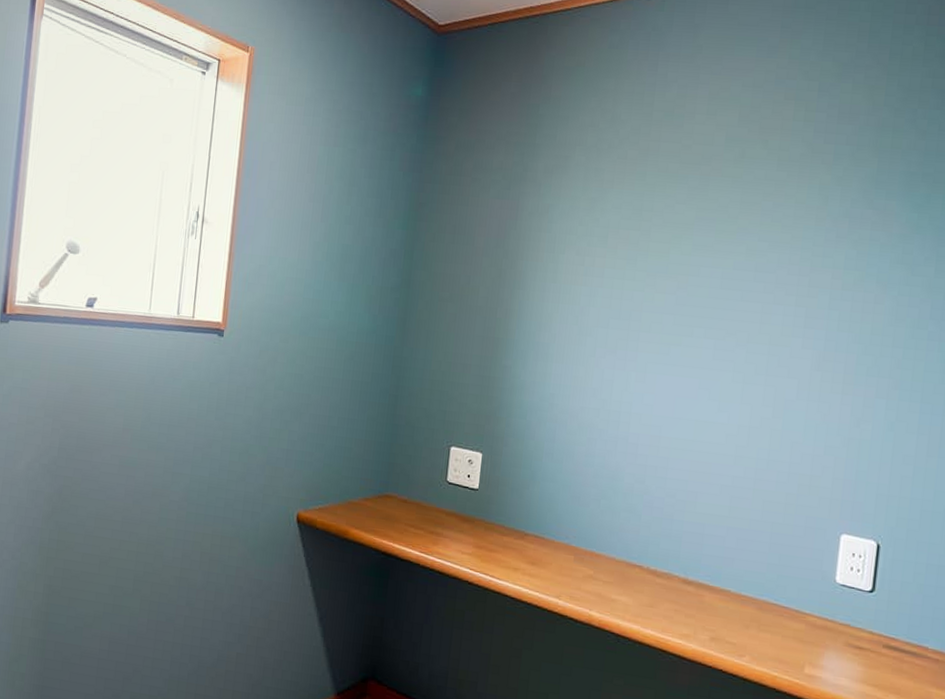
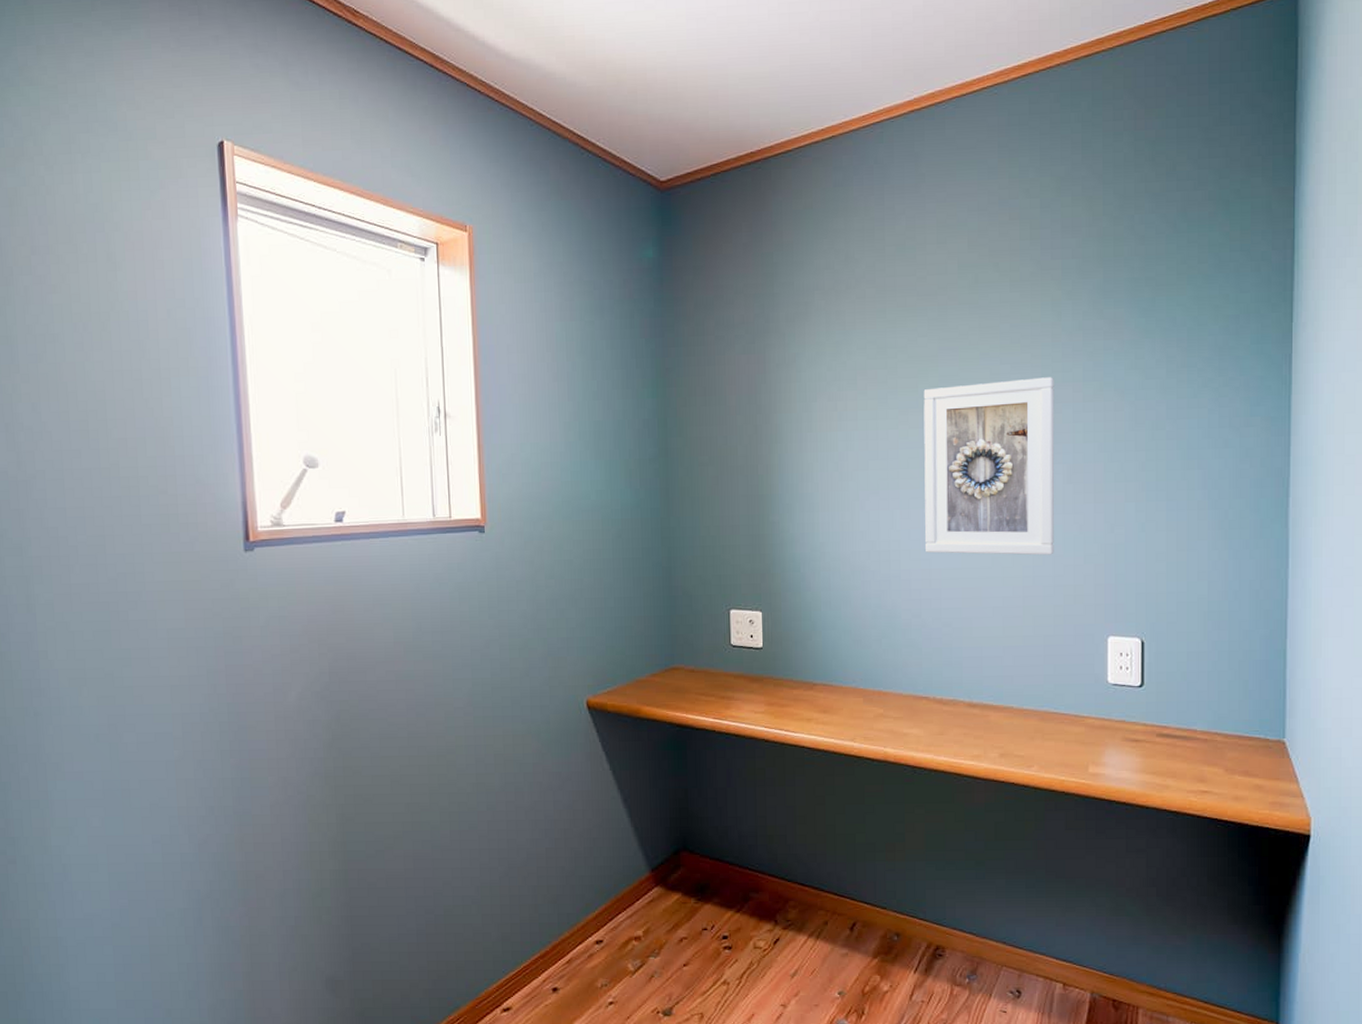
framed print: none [656,255,813,441] -> present [923,377,1055,555]

